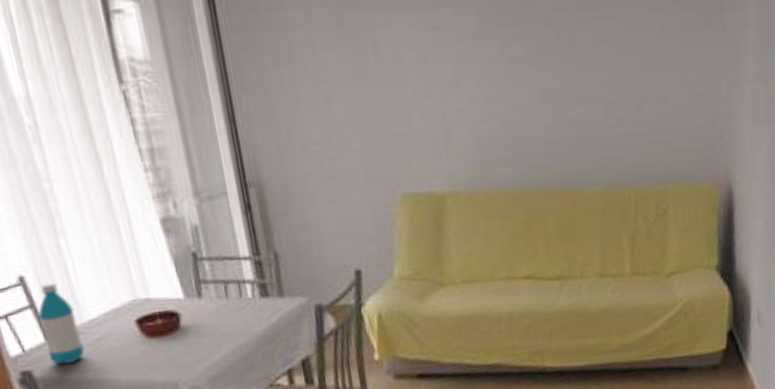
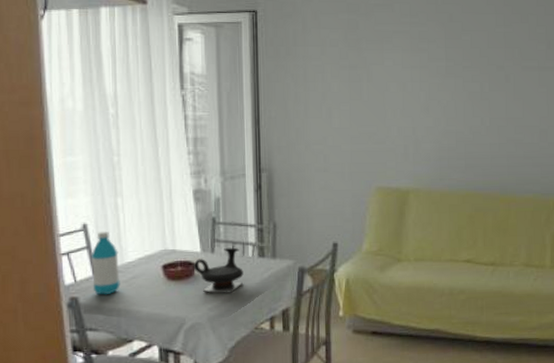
teapot: none [176,288,245,349] -> present [193,247,244,293]

